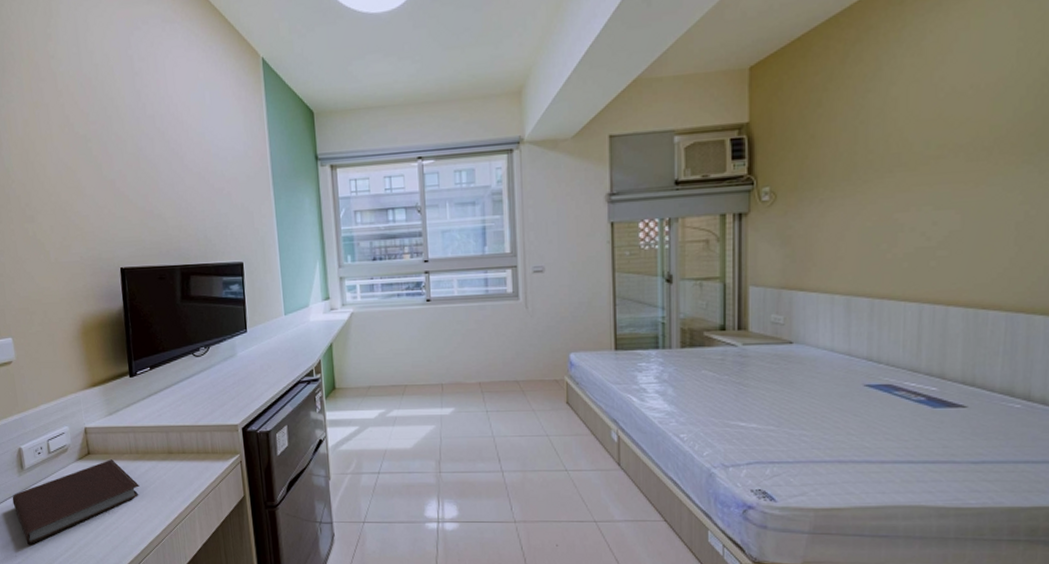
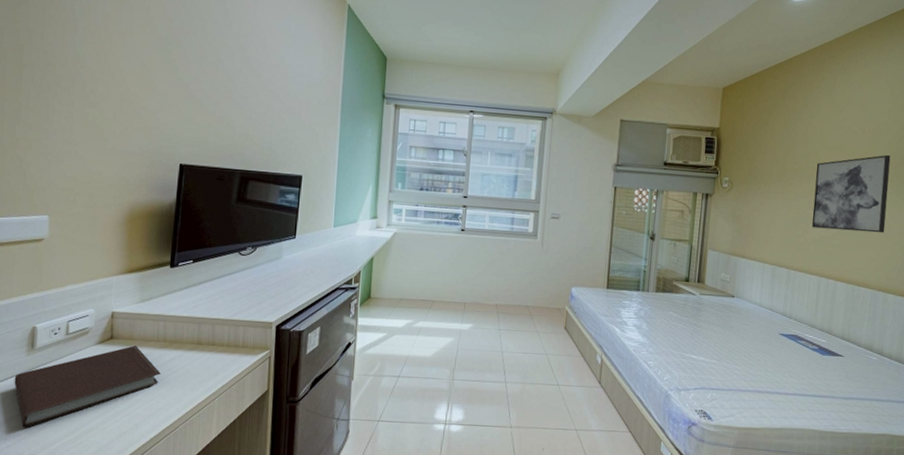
wall art: none [902,116,1026,238] -> present [812,154,891,233]

